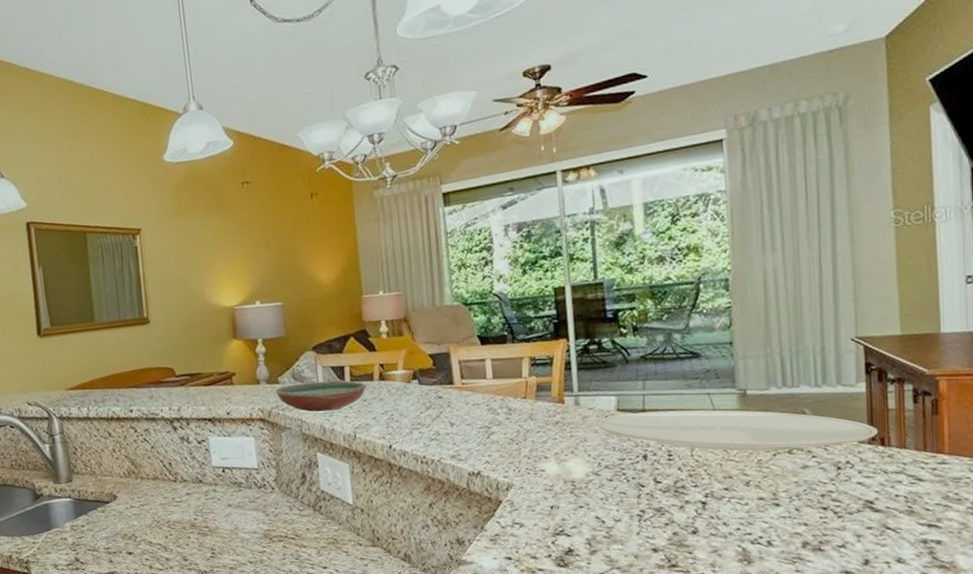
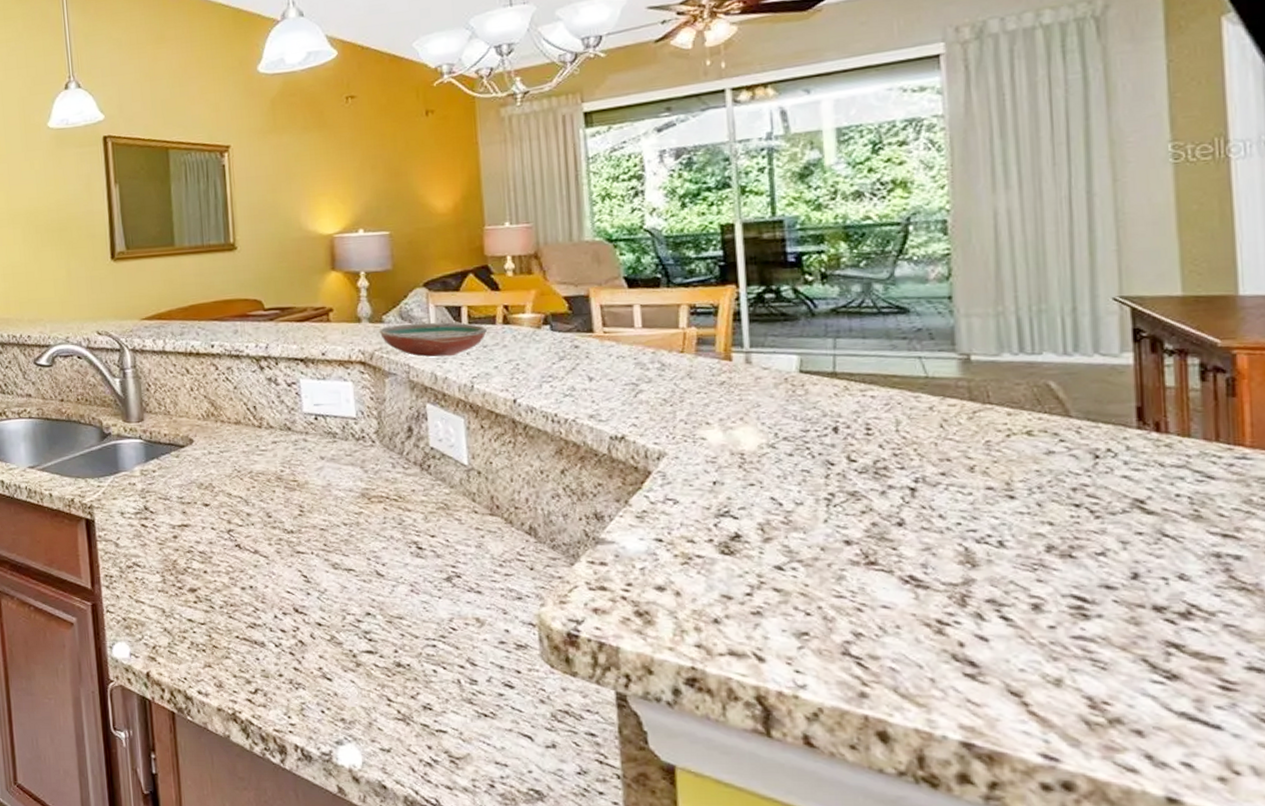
plate: present [597,409,879,452] -> none [773,375,1152,431]

